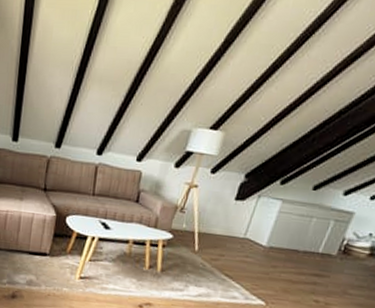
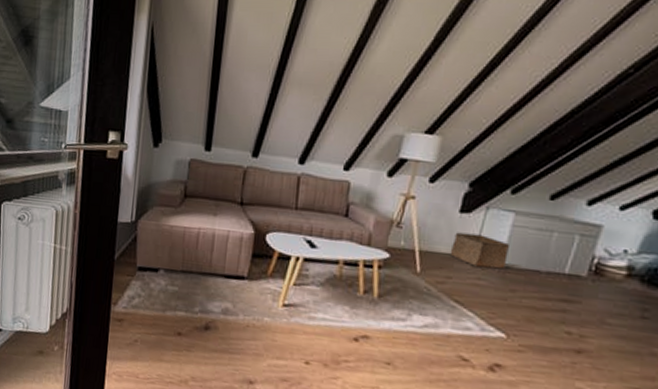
storage bin: none [224,217,275,249] -> present [450,232,509,270]

